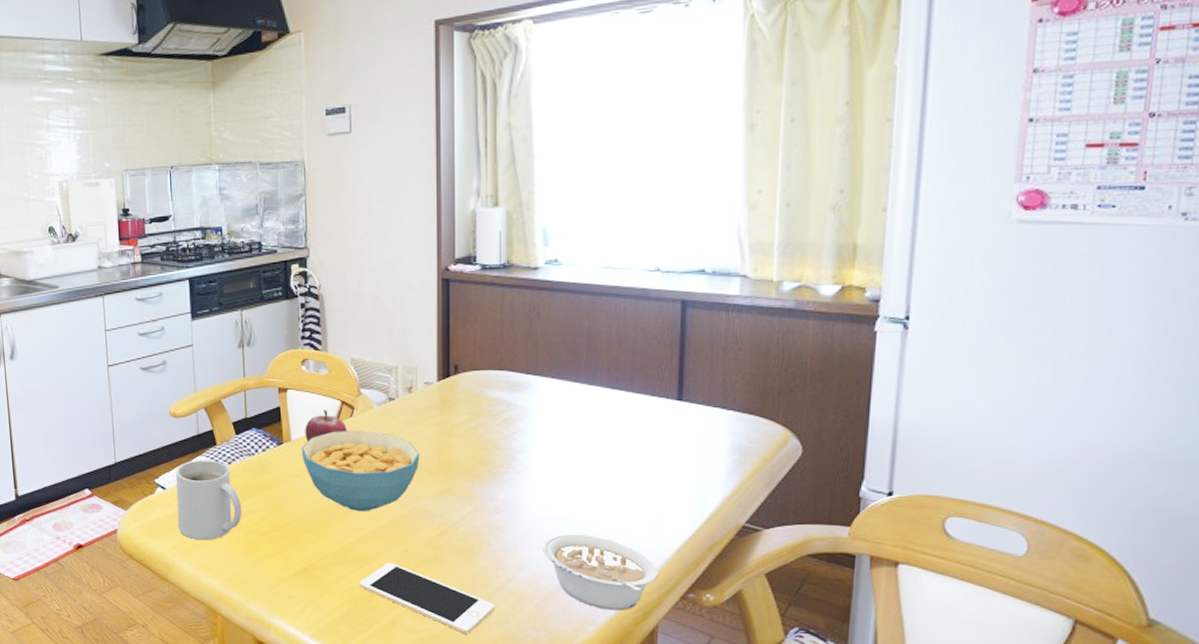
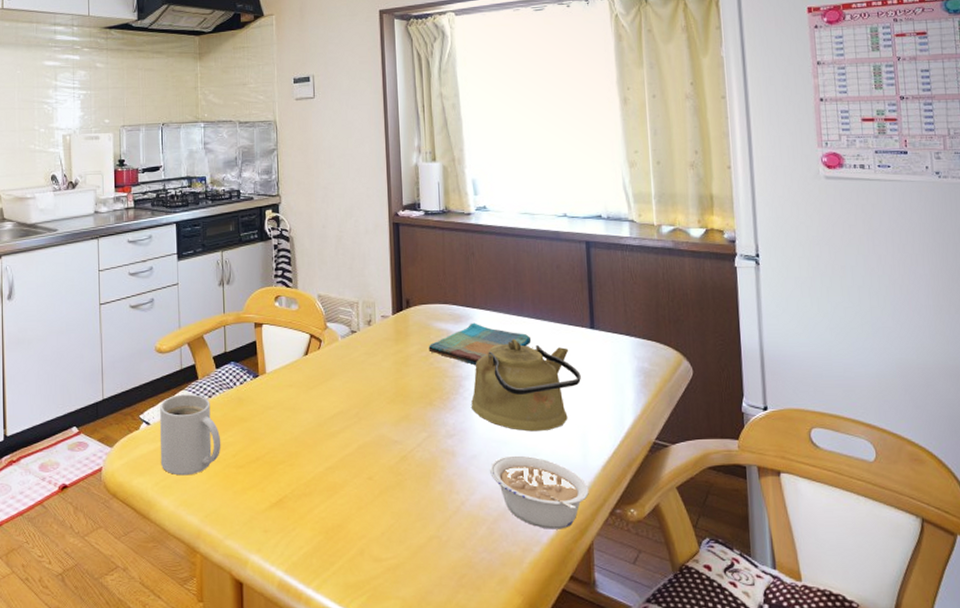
cereal bowl: present [301,430,420,512] -> none [275,361,380,441]
fruit: present [305,410,347,441] -> none [278,343,315,373]
cell phone: present [360,563,496,634] -> none [330,491,452,561]
dish towel: none [478,391,603,438] -> present [428,322,532,366]
kettle: none [526,409,660,510] -> present [471,338,581,432]

